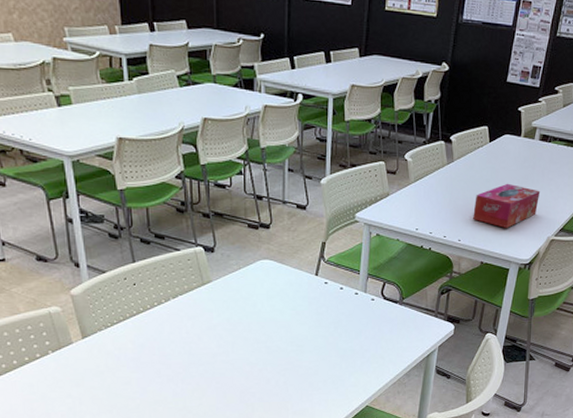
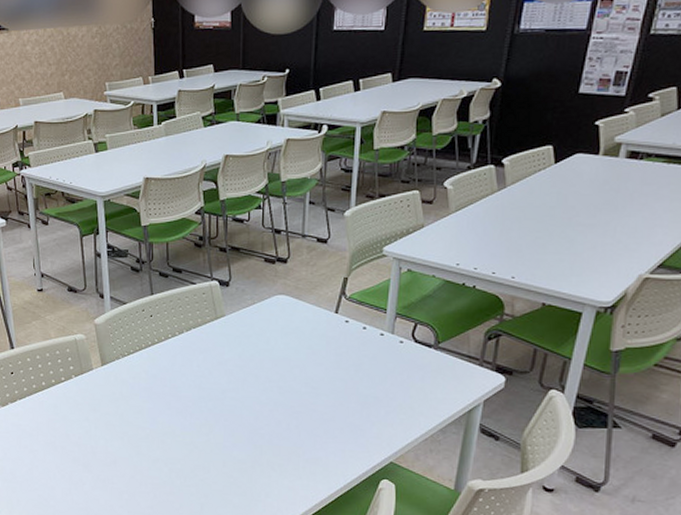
tissue box: present [473,183,541,228] -> none [532,210,628,263]

